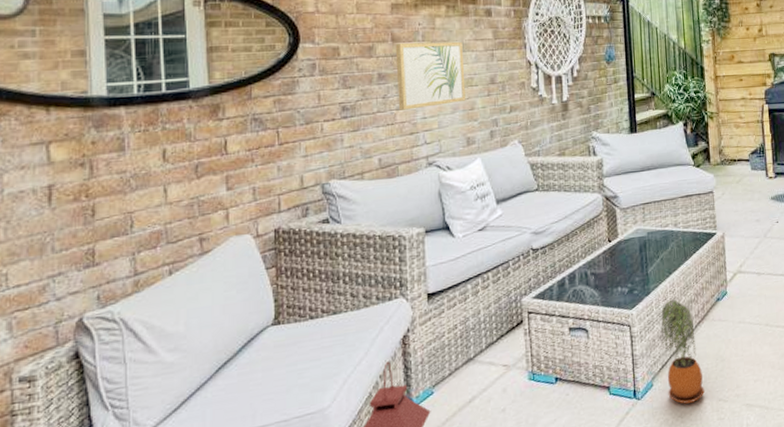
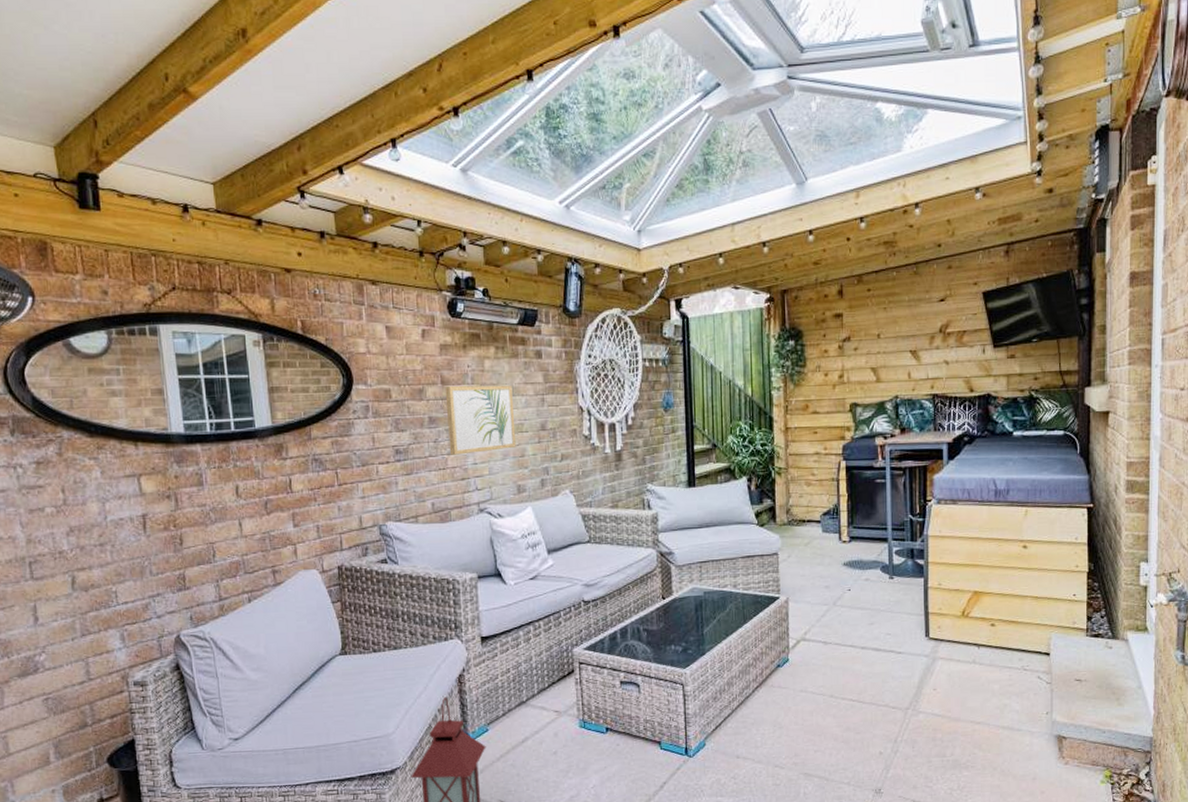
potted plant: present [661,299,705,404] -> none [715,662,760,766]

